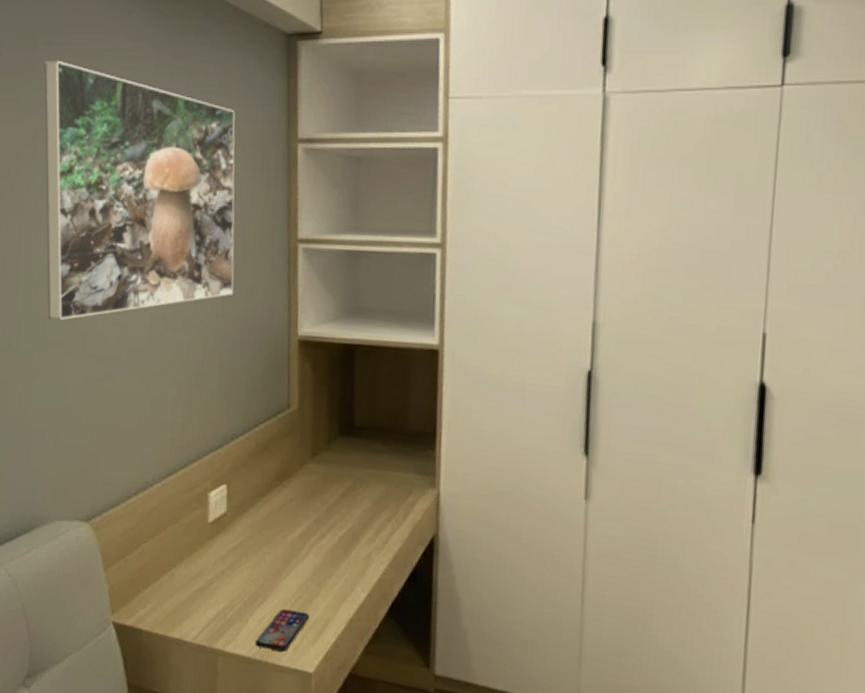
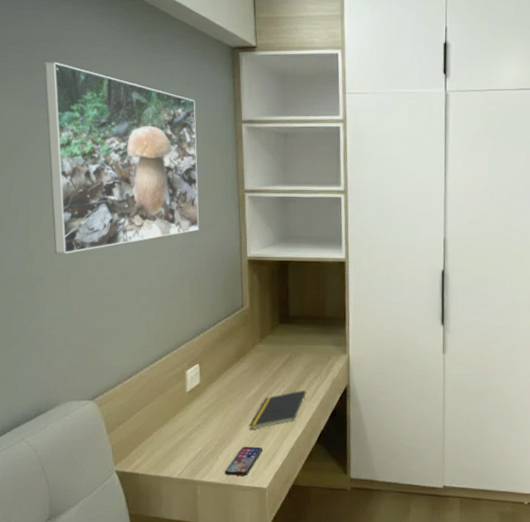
notepad: none [290,535,375,586] -> present [248,390,306,430]

